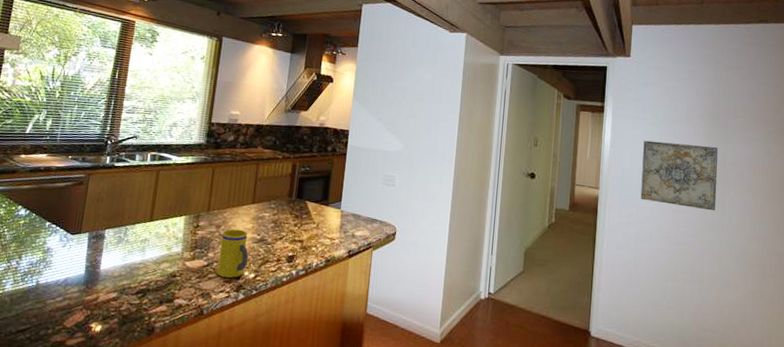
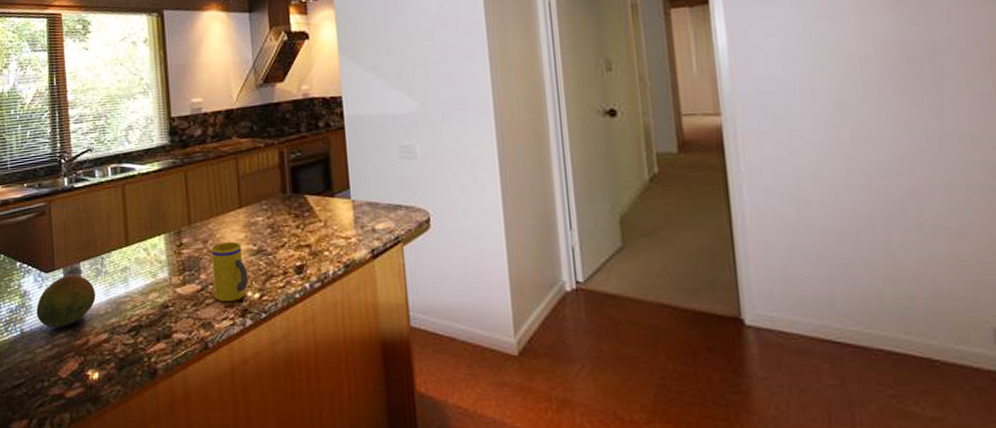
fruit: none [54,239,114,284] -> present [36,274,96,327]
wall art: present [640,140,718,211] -> none [783,19,929,120]

